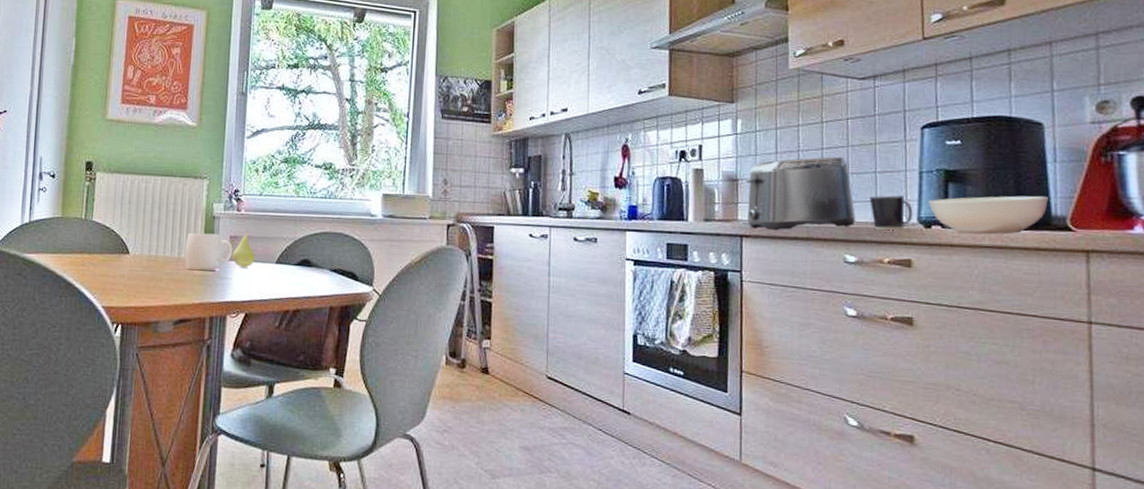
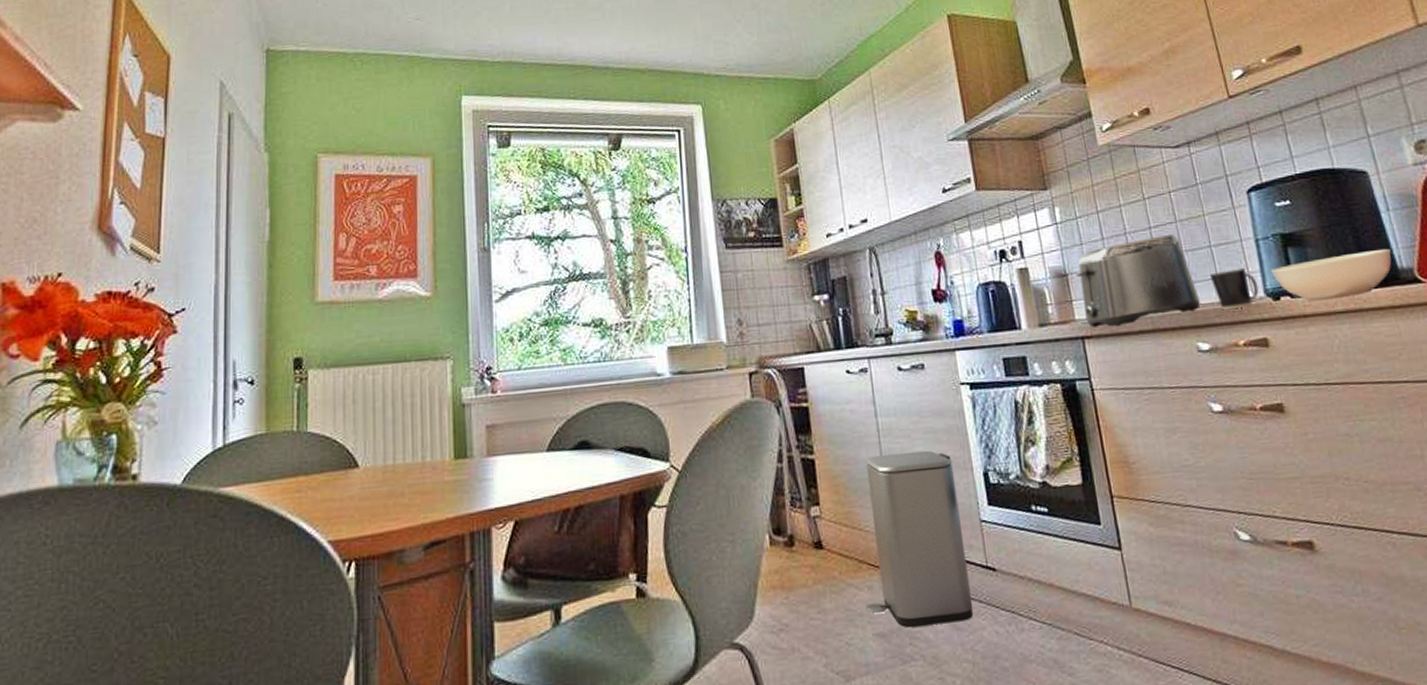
mug: present [184,232,233,271] -> none [430,425,491,477]
fruit: present [232,230,255,269] -> none [491,414,520,464]
pedal bin: none [516,307,608,449] -> present [864,450,973,627]

